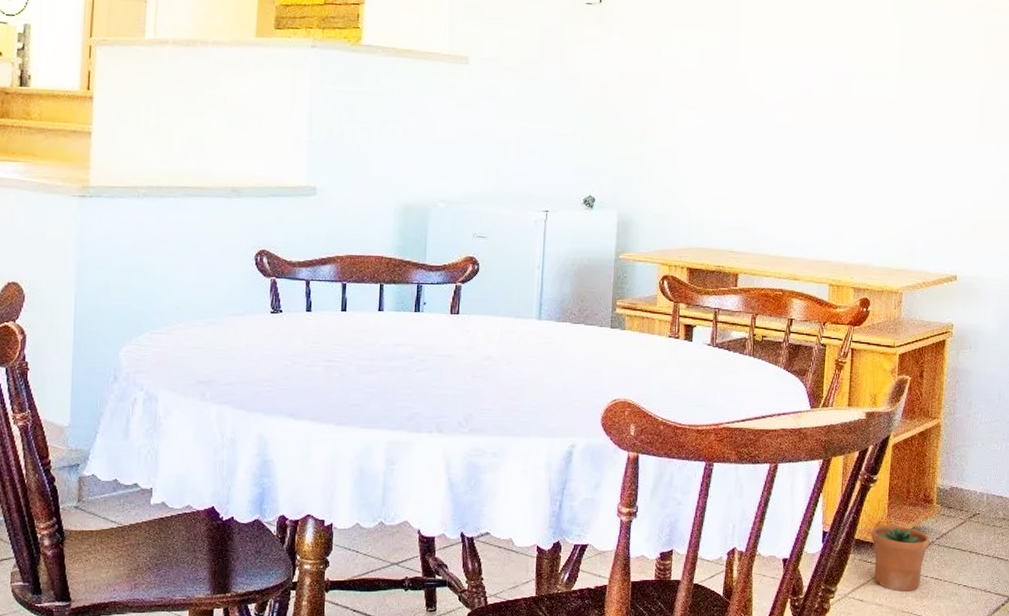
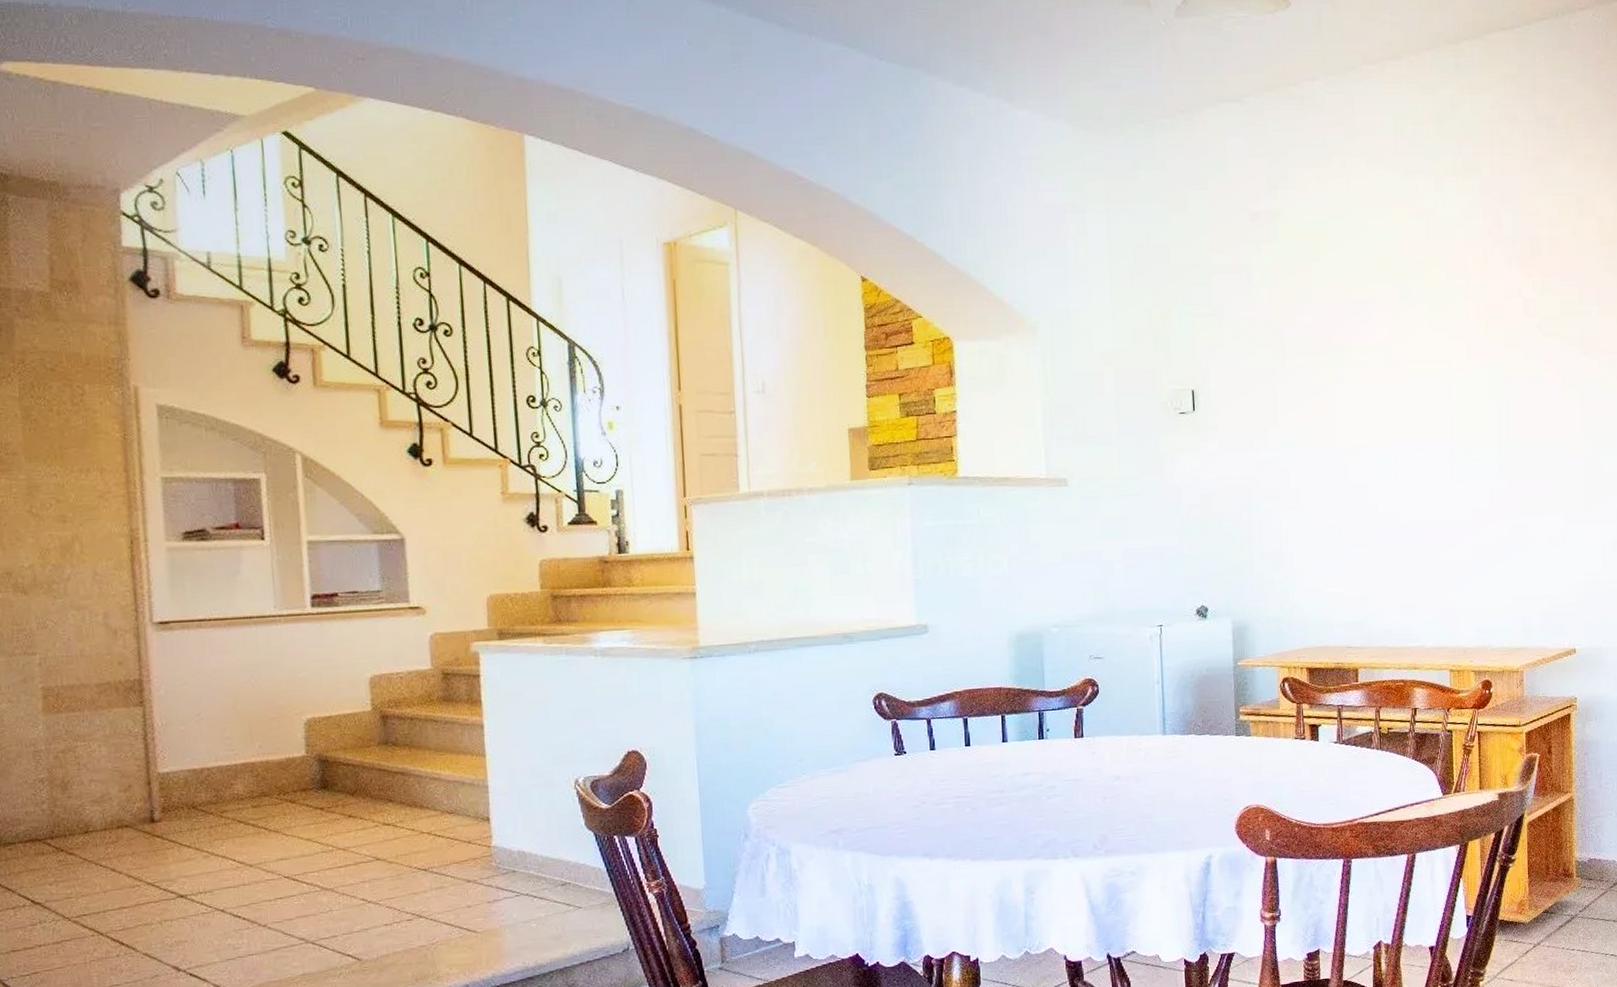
planter: present [871,525,930,591] -> none [1514,902,1573,967]

